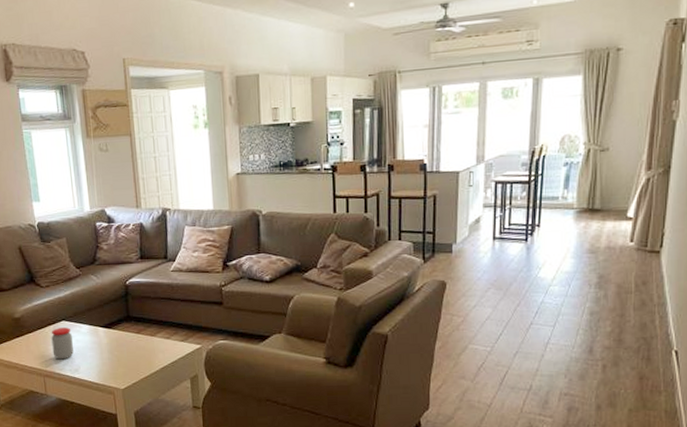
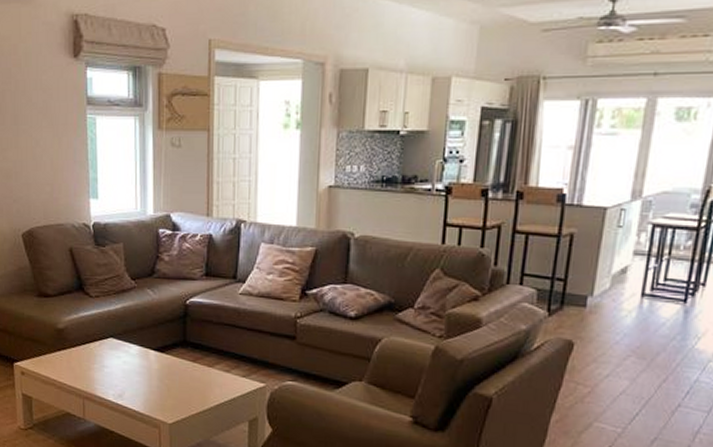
jar: present [51,327,74,360] -> none [96,345,119,382]

